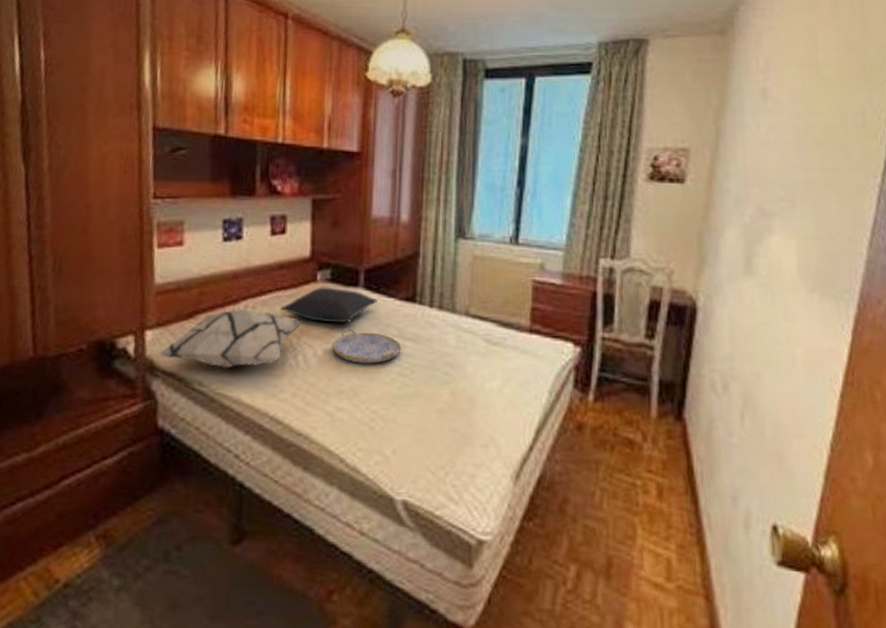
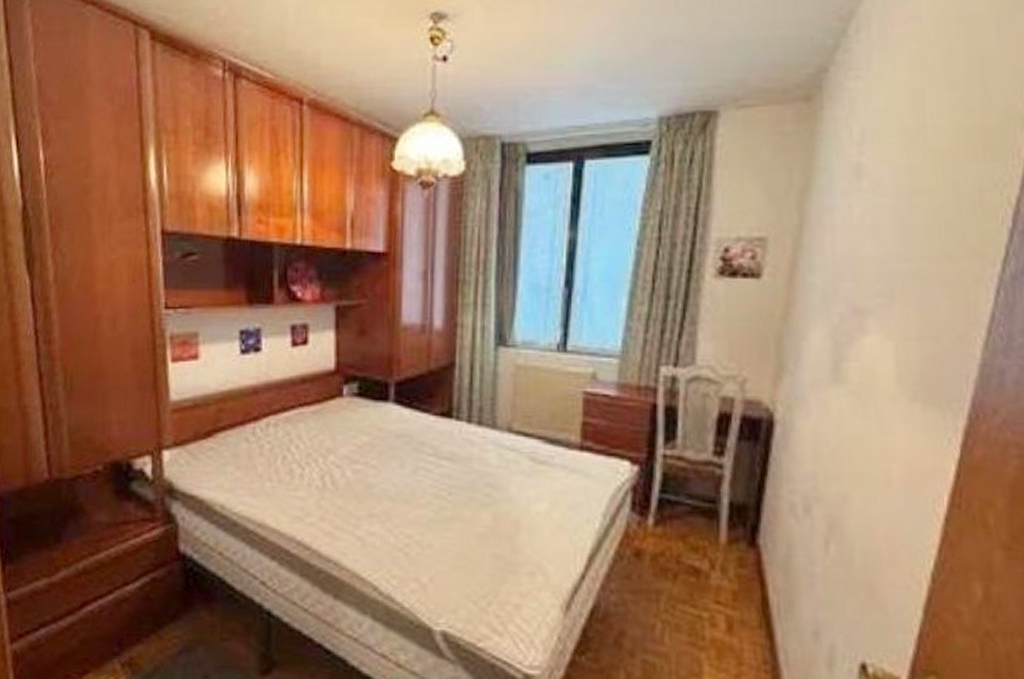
decorative pillow: present [158,309,303,368] -> none [176,427,329,490]
pillow: present [280,287,379,324] -> none [304,402,411,442]
serving tray: present [331,328,401,364] -> none [361,446,436,485]

